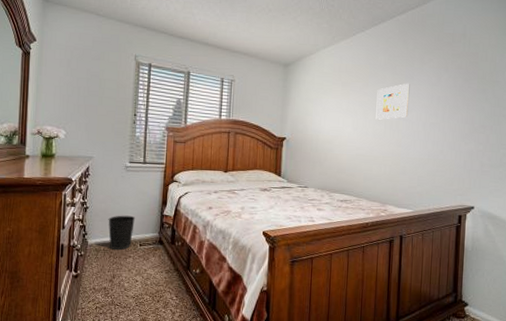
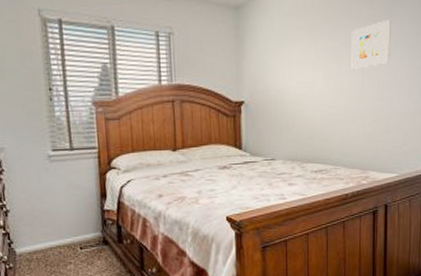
wastebasket: present [108,215,136,250] -> none [36,215,71,257]

